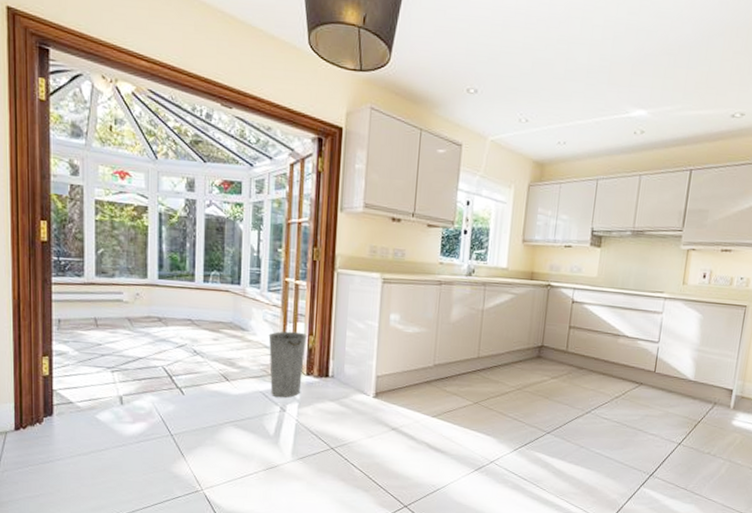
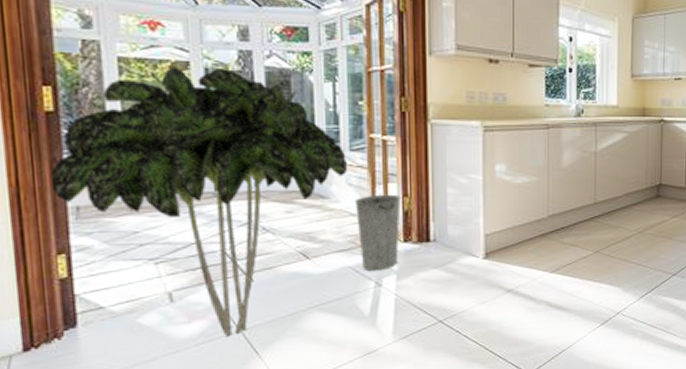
indoor plant: none [42,209,266,439] -> present [50,66,348,337]

